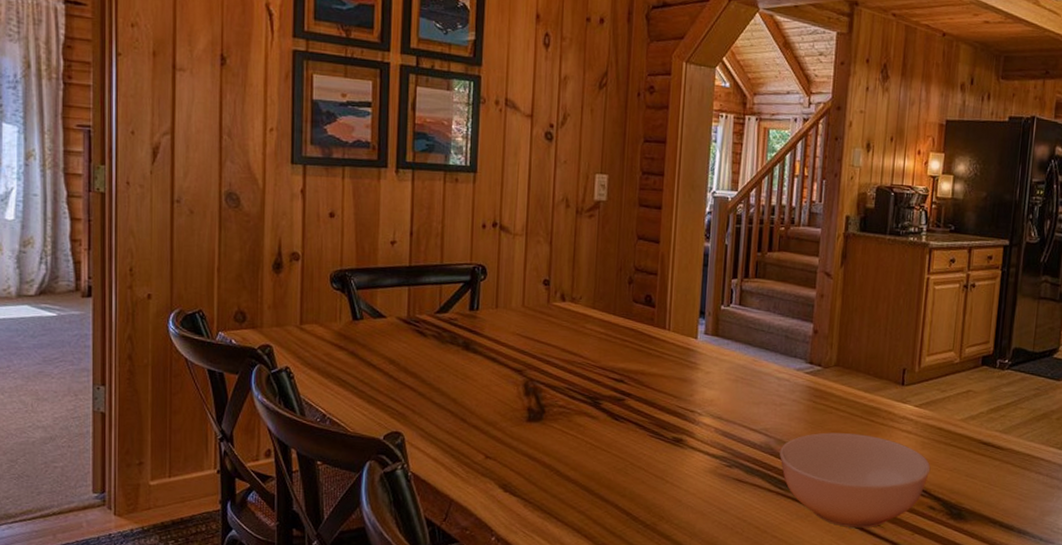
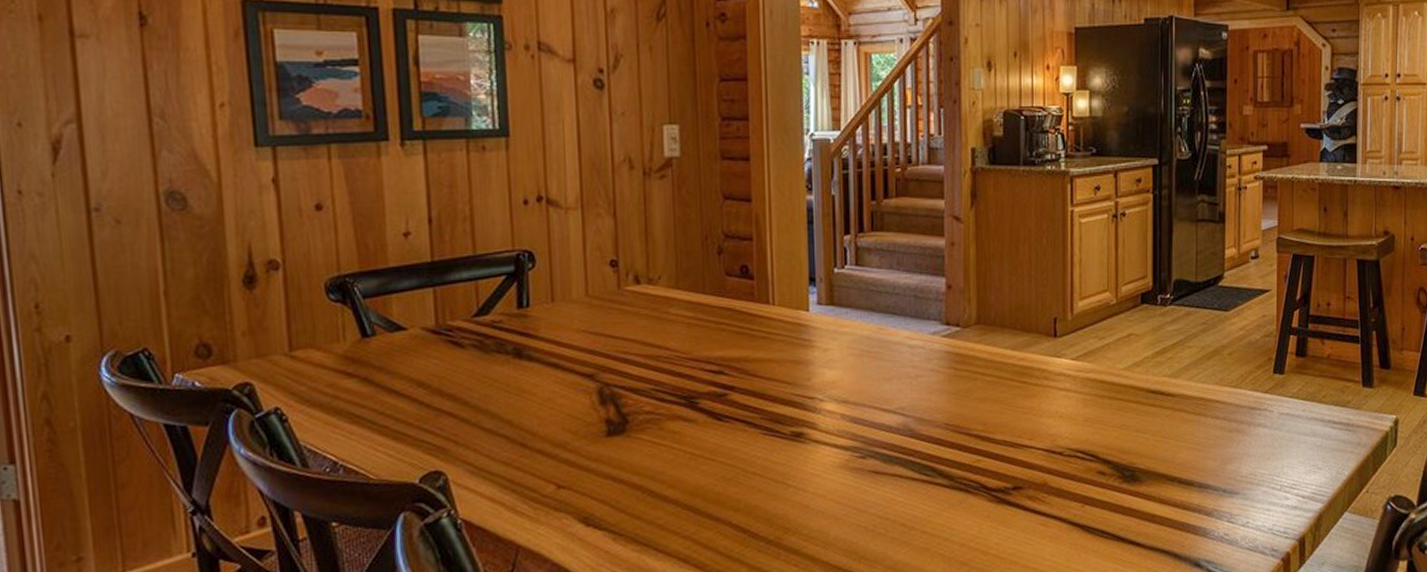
bowl: present [780,432,931,528] -> none [921,399,1096,509]

